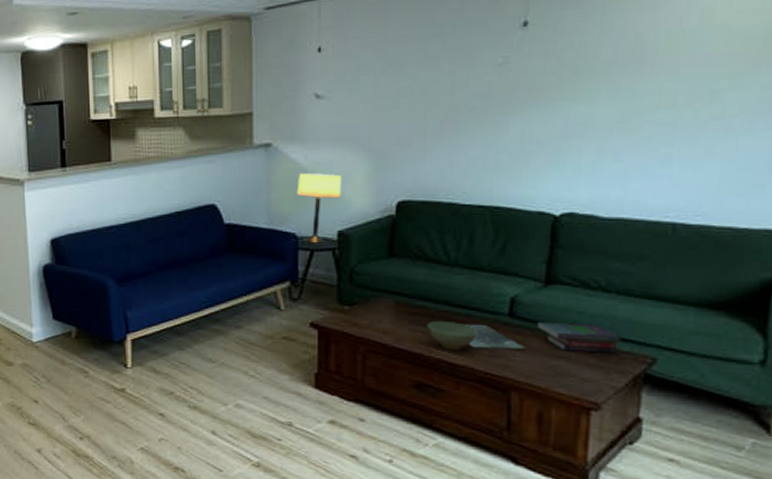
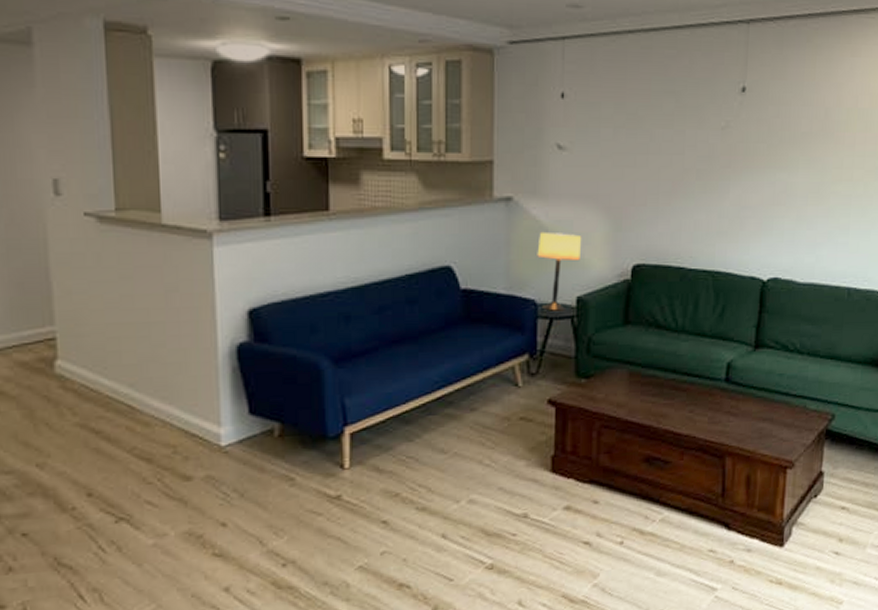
bowl: present [427,322,478,351] -> none [656,390,700,420]
magazine: present [463,323,526,350] -> none [688,391,739,416]
books: present [538,323,620,354] -> none [748,385,810,414]

